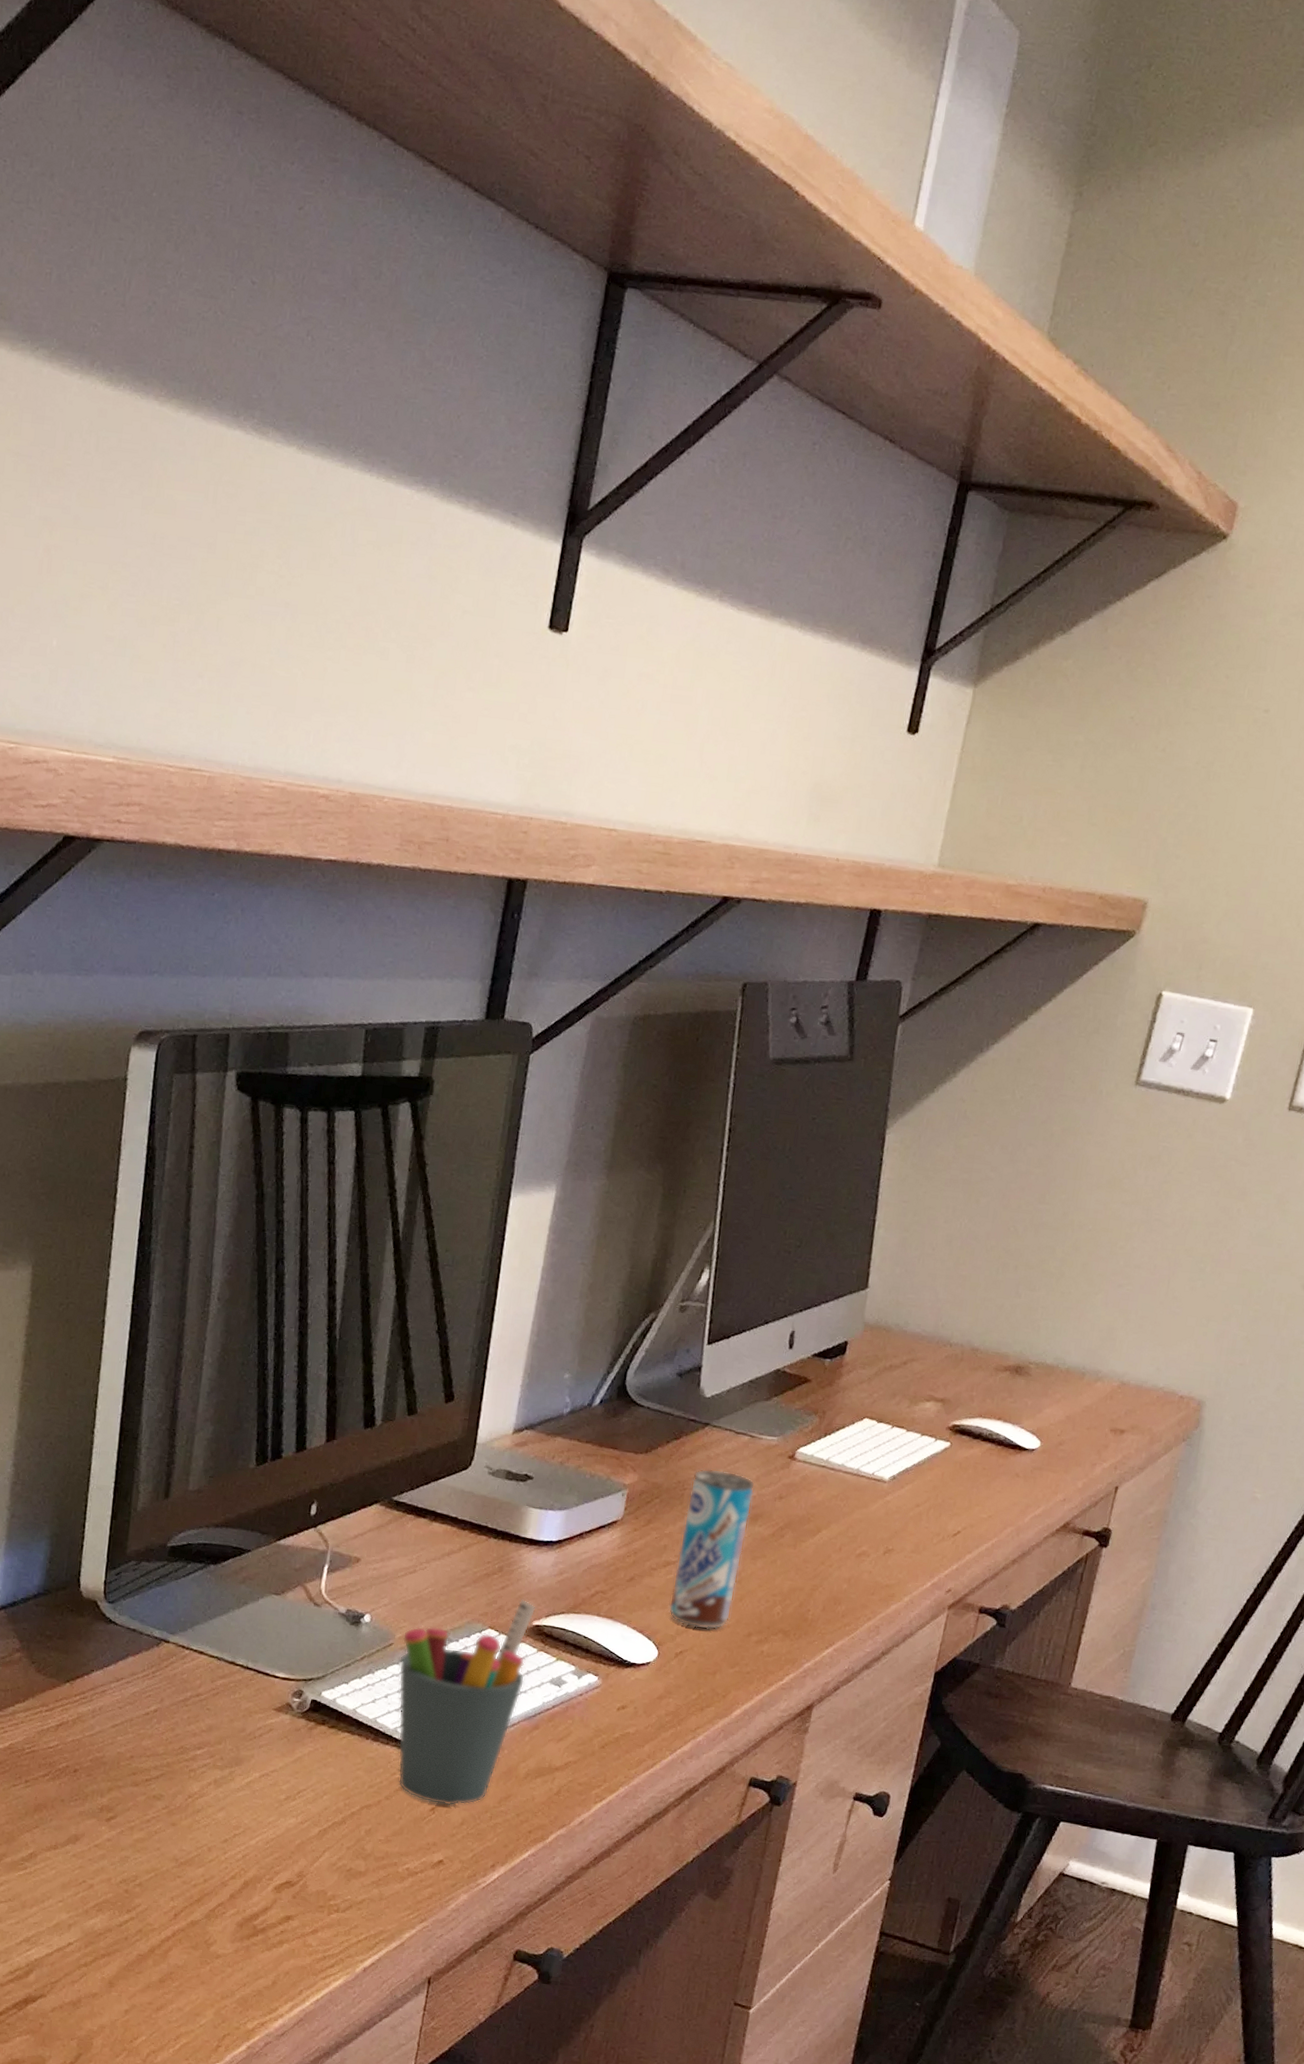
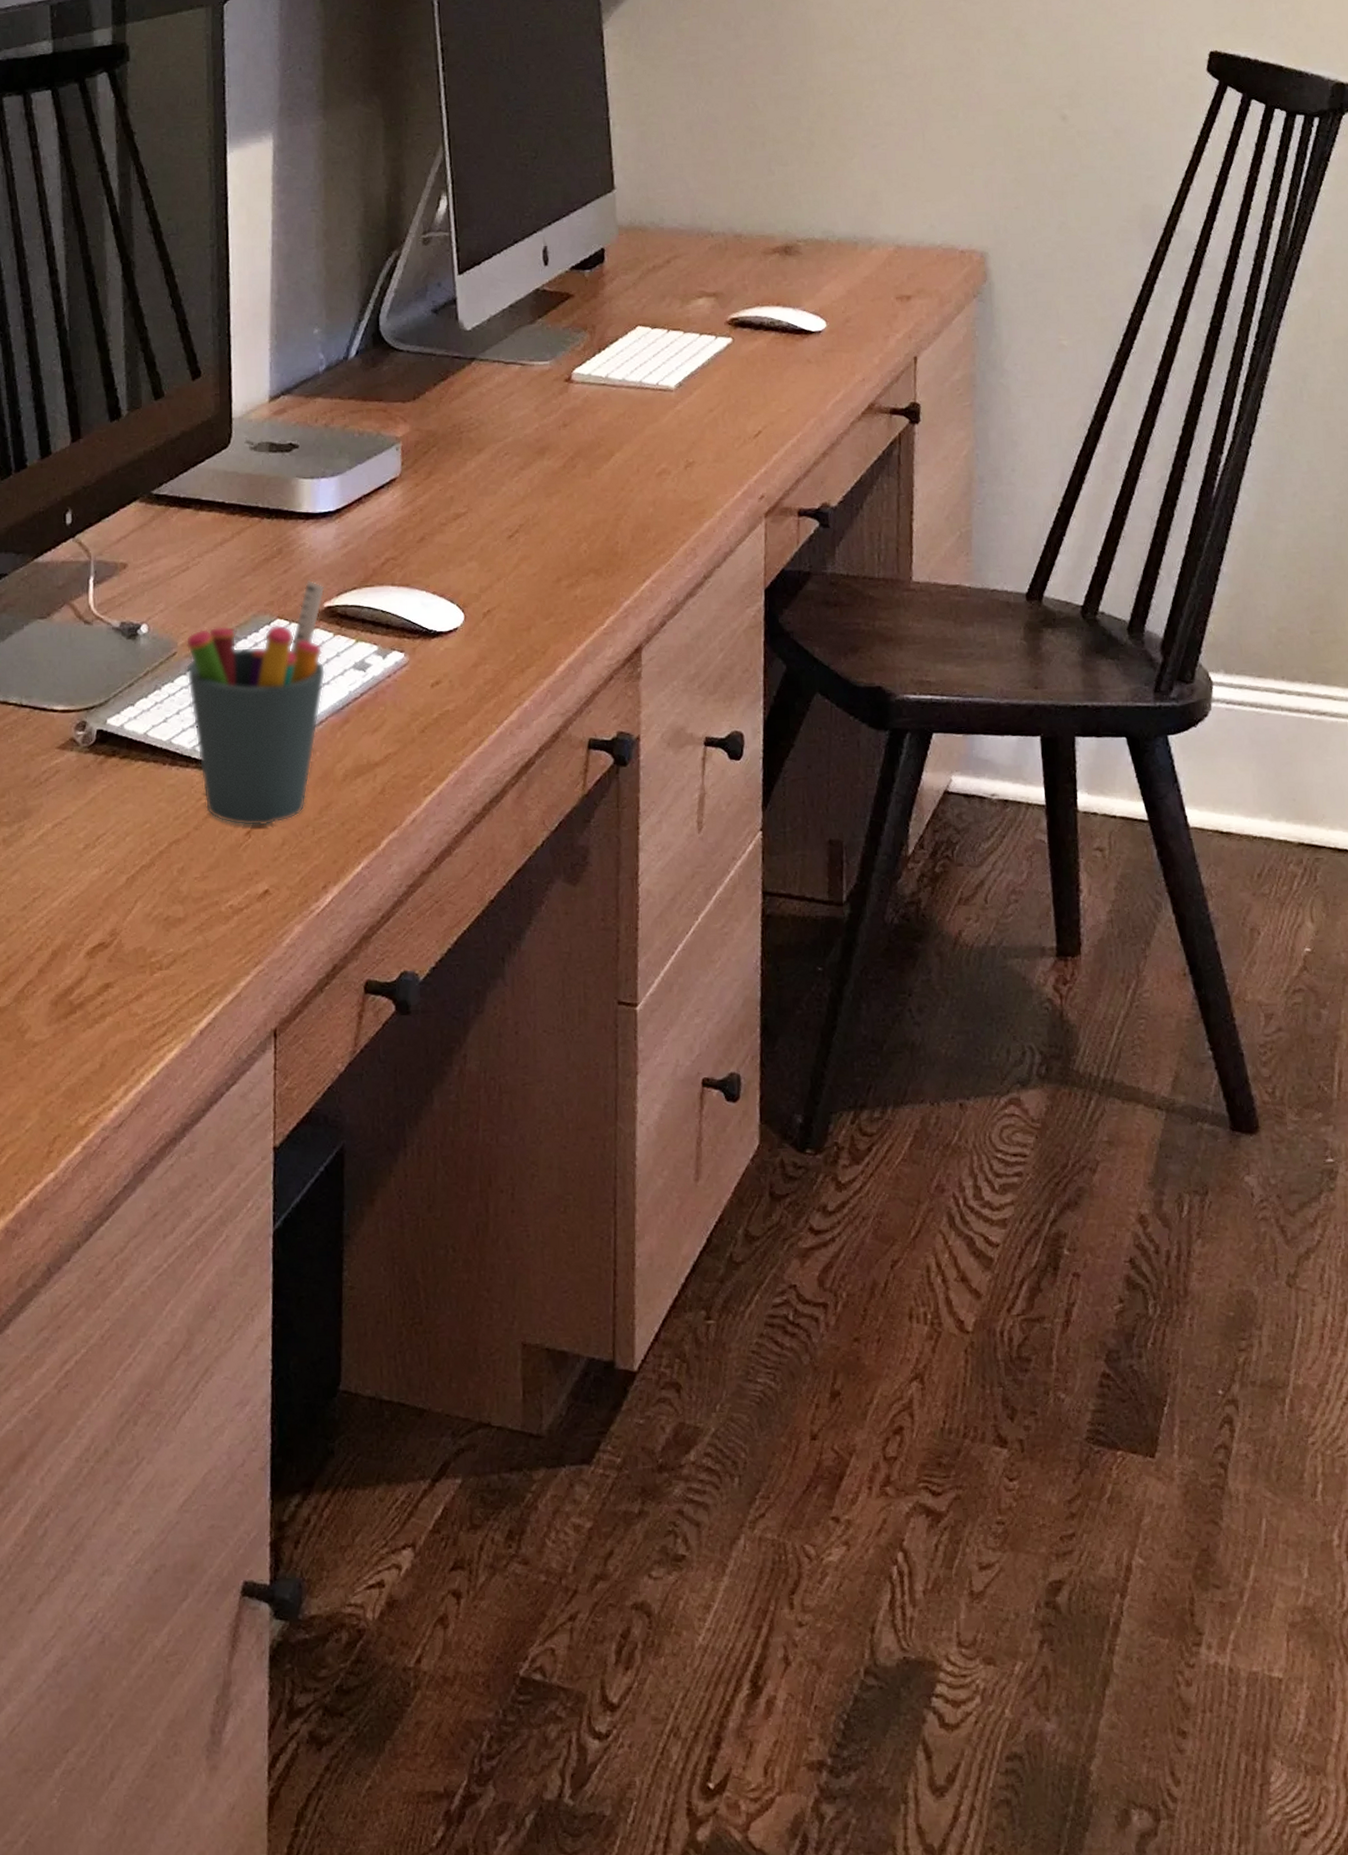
beverage can: present [668,1468,756,1630] -> none [466,405,536,583]

